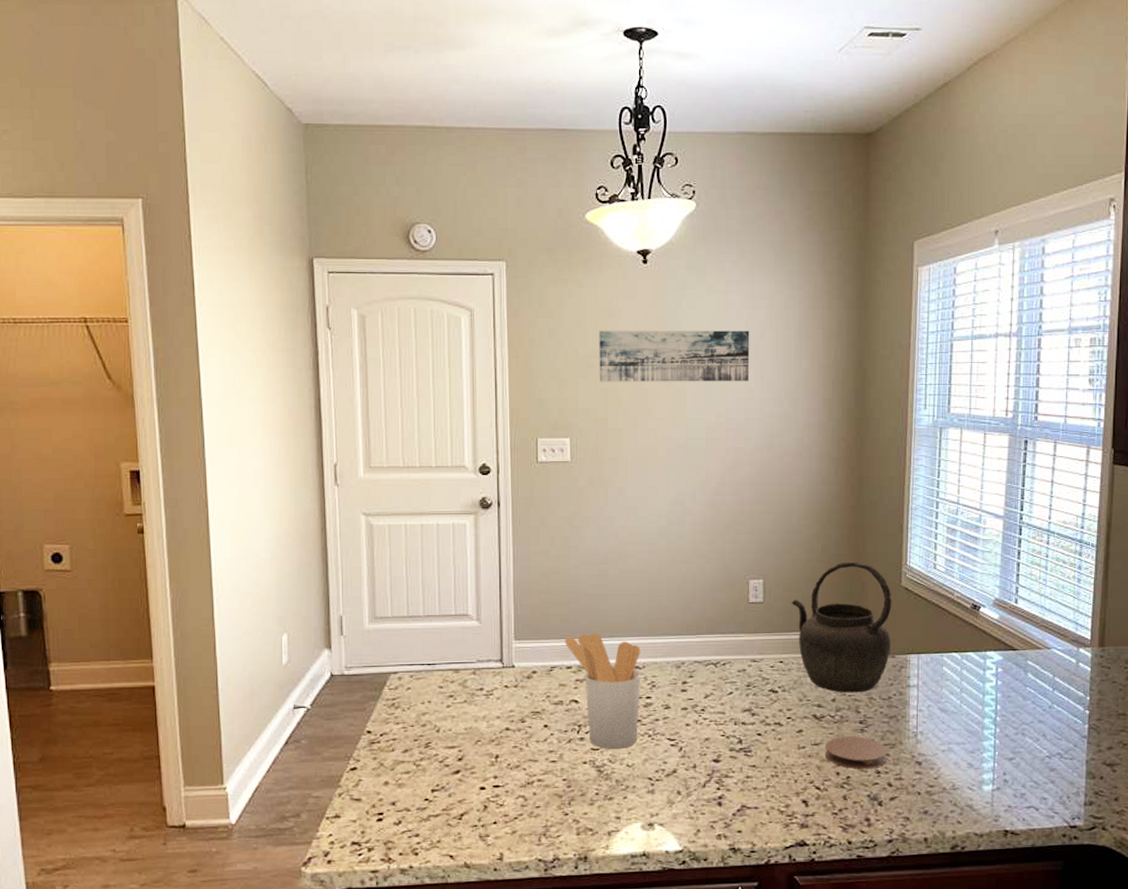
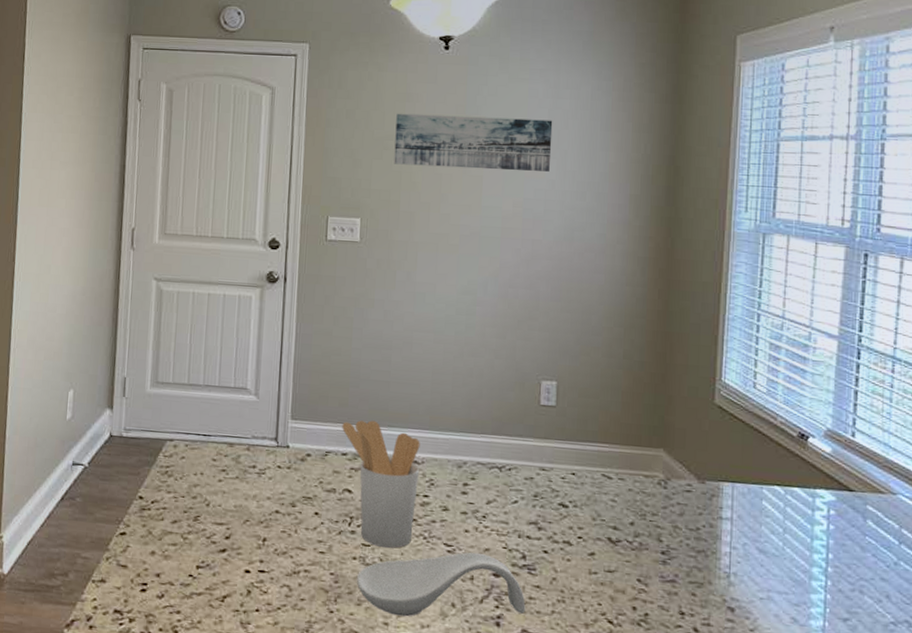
spoon rest: none [588,743,744,809] -> present [356,552,526,617]
kettle: present [791,562,892,693] -> none [587,371,703,519]
coaster: present [824,736,887,769] -> none [619,566,693,608]

